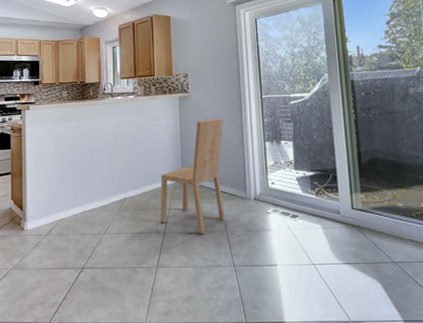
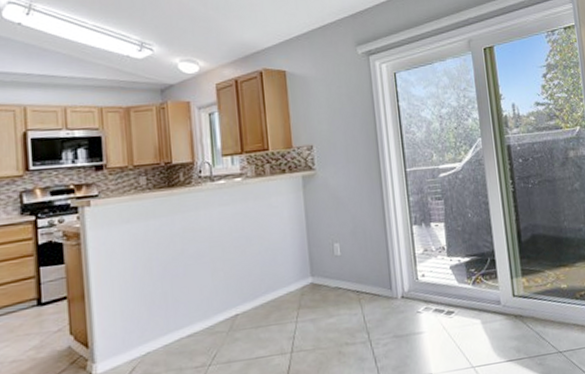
dining chair: present [160,118,225,234] -> none [283,200,367,349]

